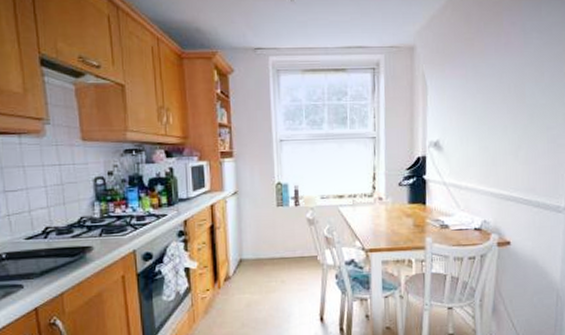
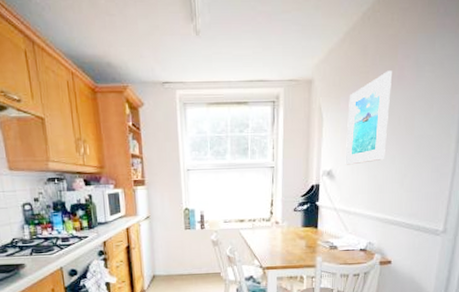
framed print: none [453,37,499,136] -> present [345,70,393,165]

